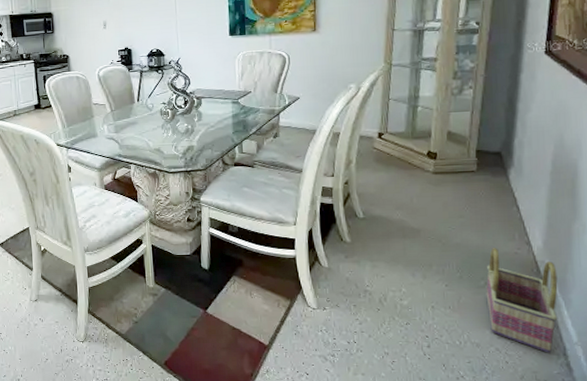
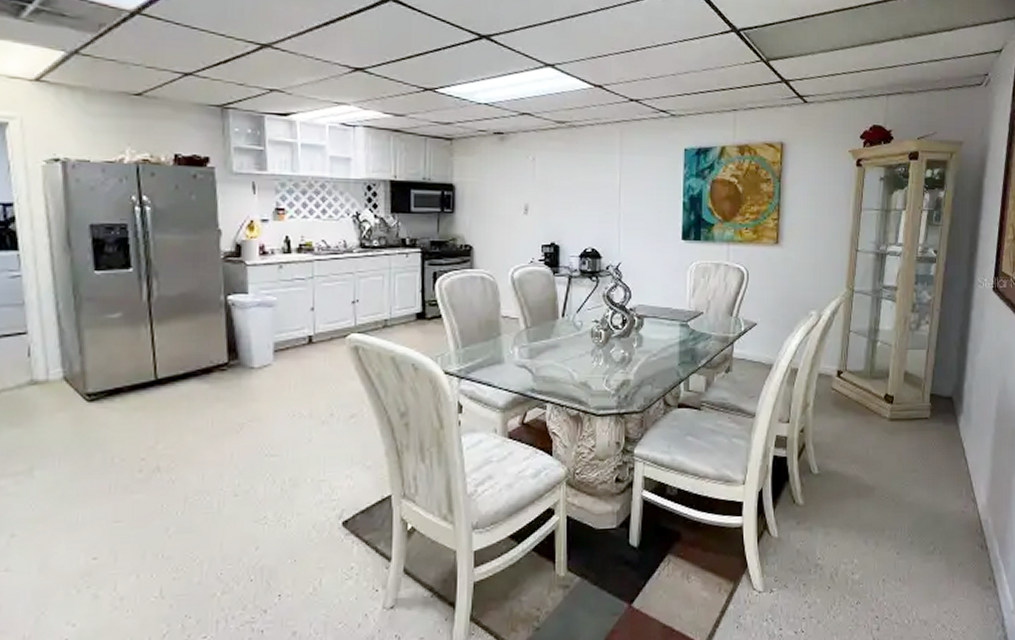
basket: present [486,248,558,353] -> none [934,506,999,626]

